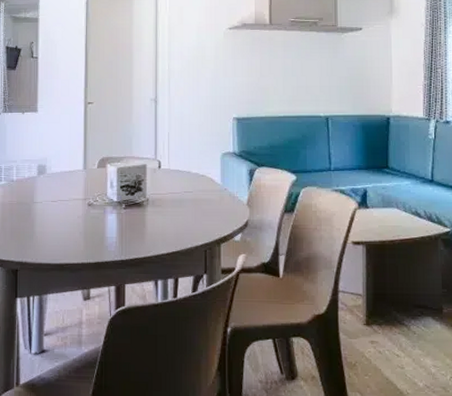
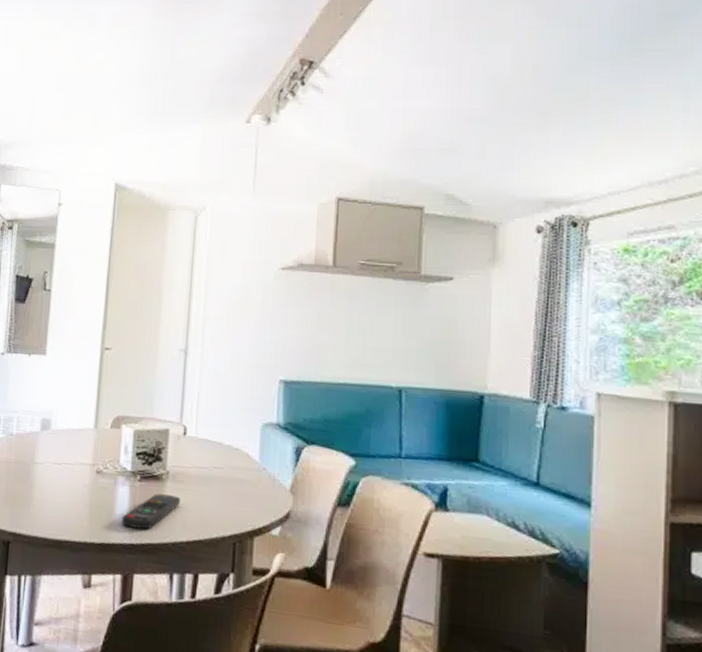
remote control: none [112,217,159,247] -> present [122,493,180,530]

